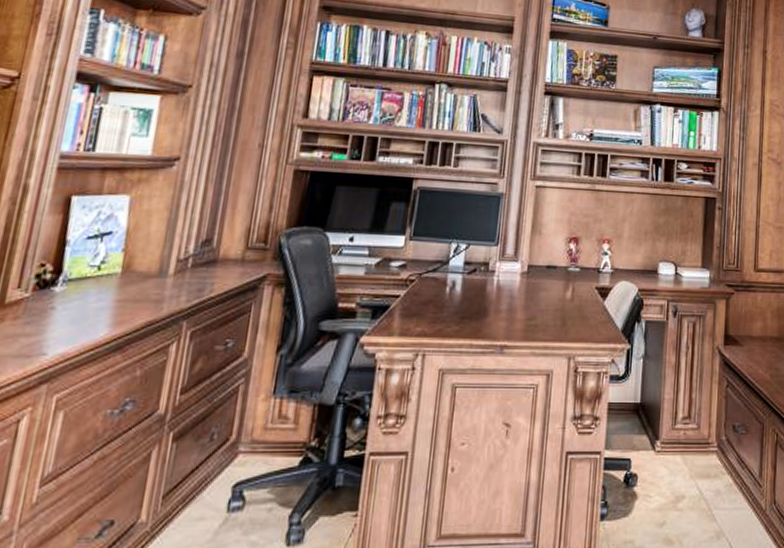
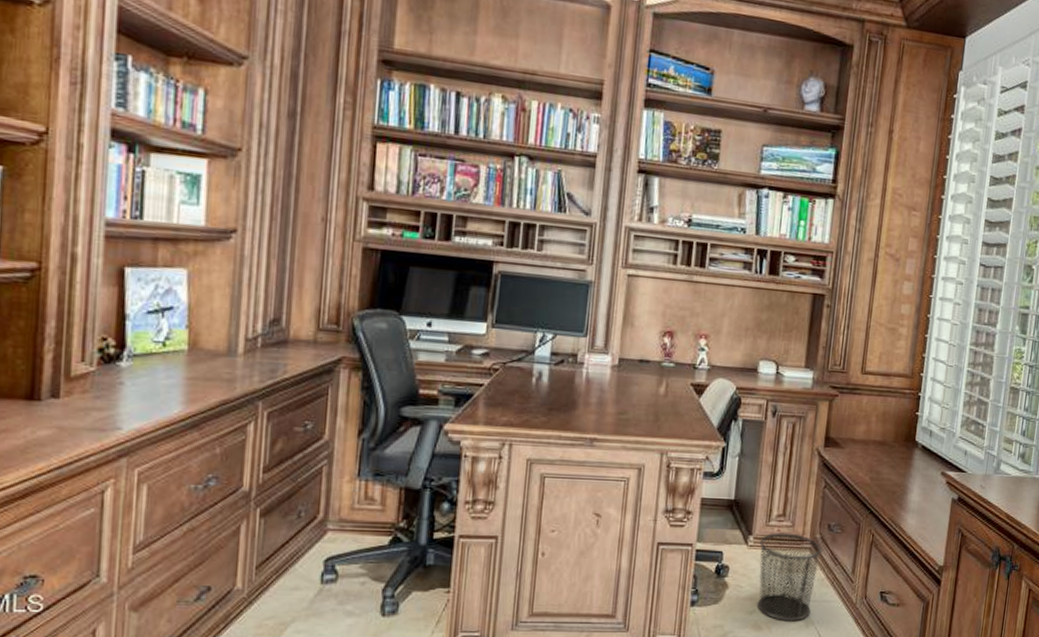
waste bin: none [666,436,728,533] -> present [757,532,822,622]

